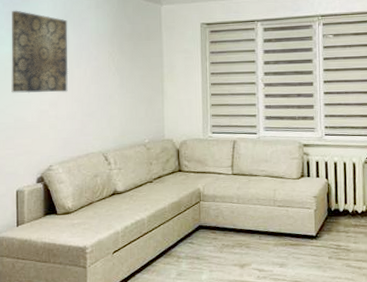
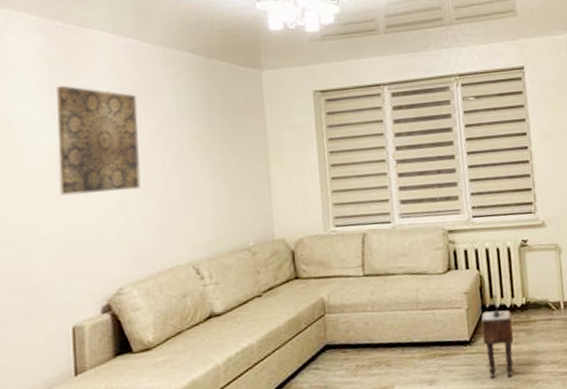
stool: none [326,201,354,270] -> present [481,295,514,379]

